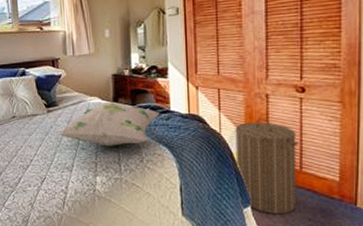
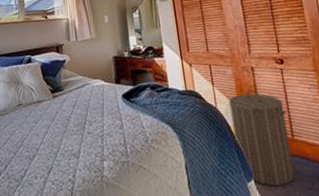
decorative pillow: present [60,101,160,146] -> none [66,82,160,129]

